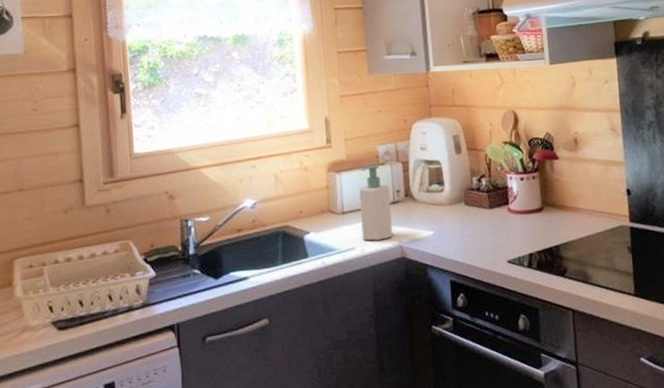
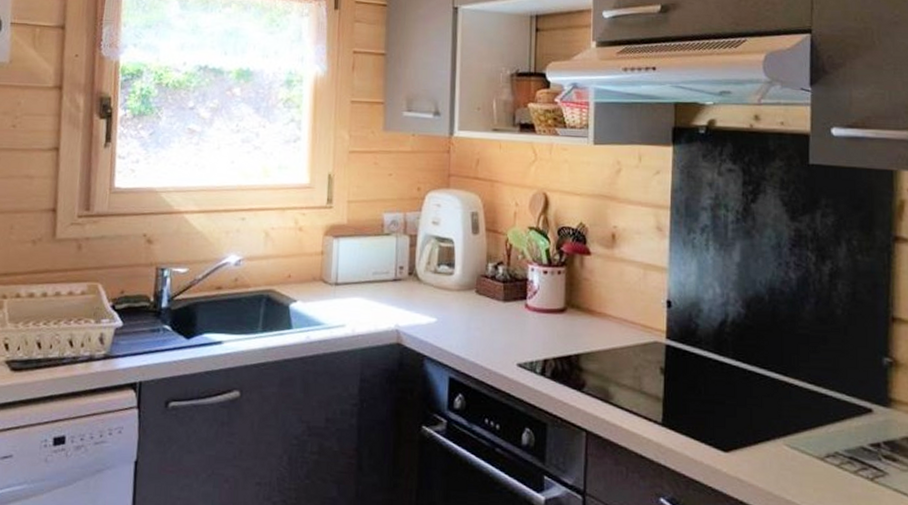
soap bottle: present [359,165,393,241] -> none [355,234,392,321]

